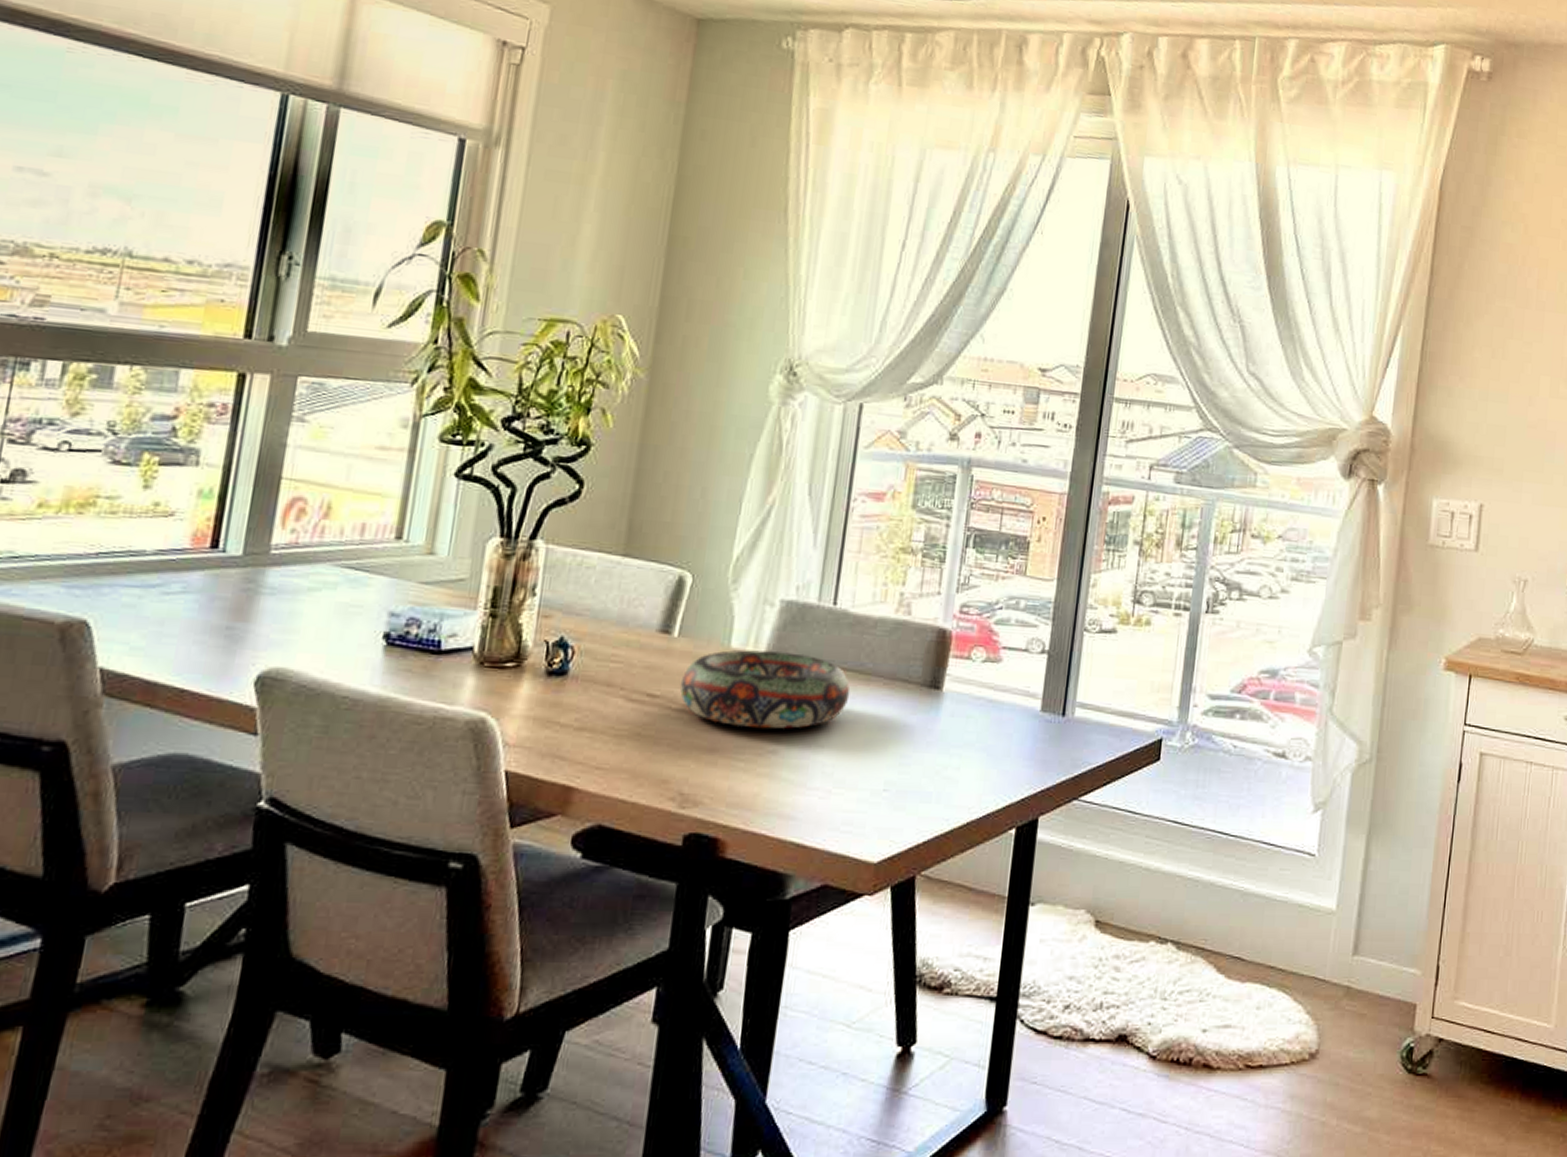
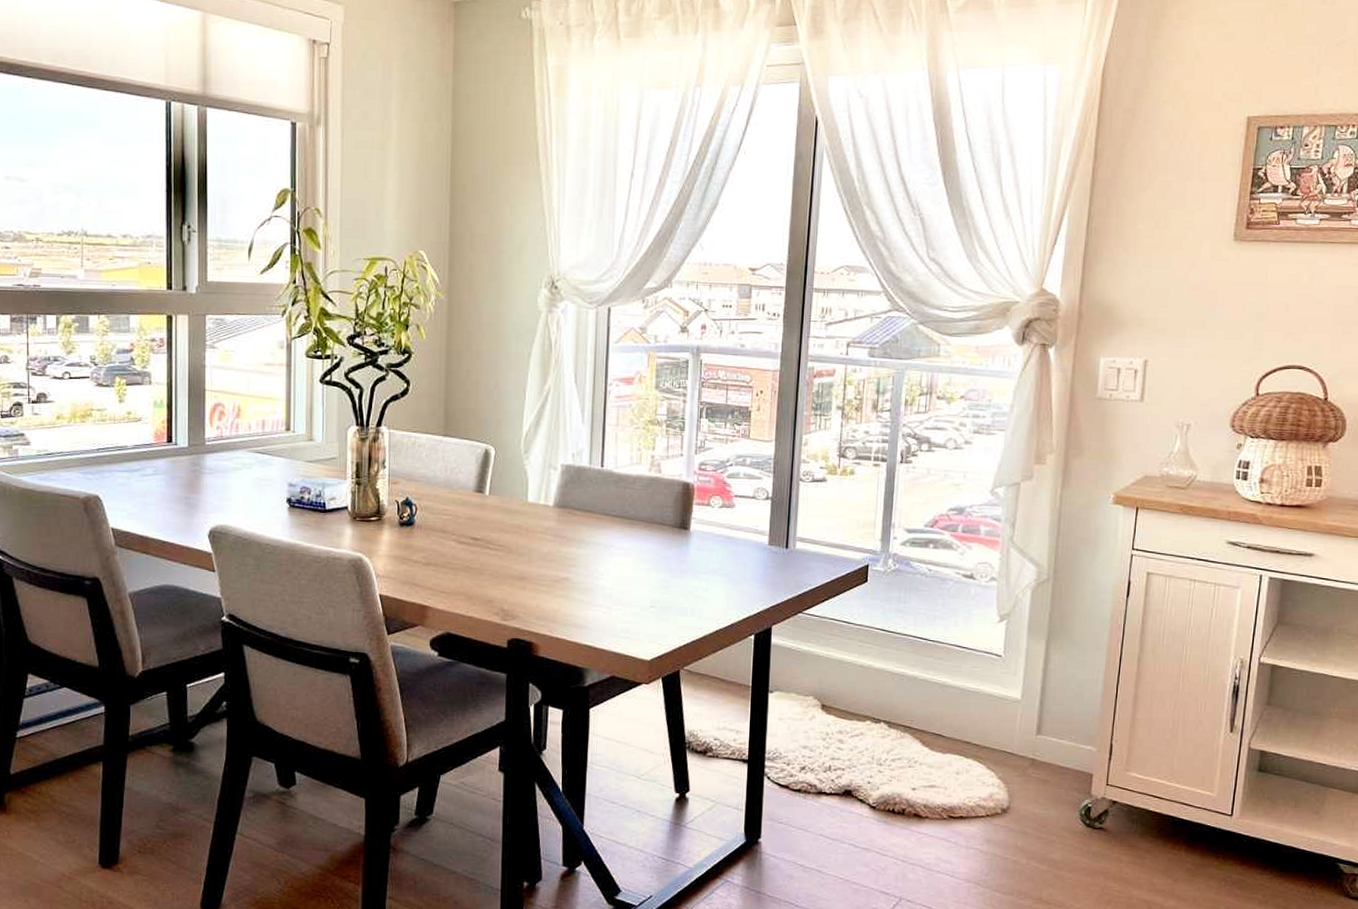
decorative bowl: present [680,650,850,730] -> none [494,503,619,562]

